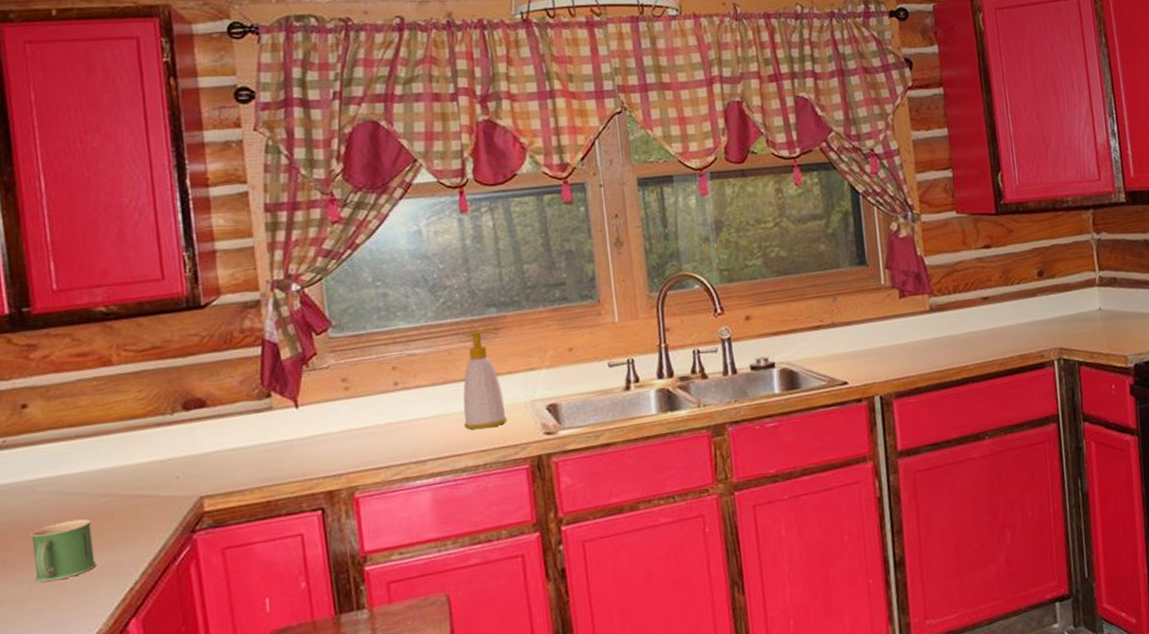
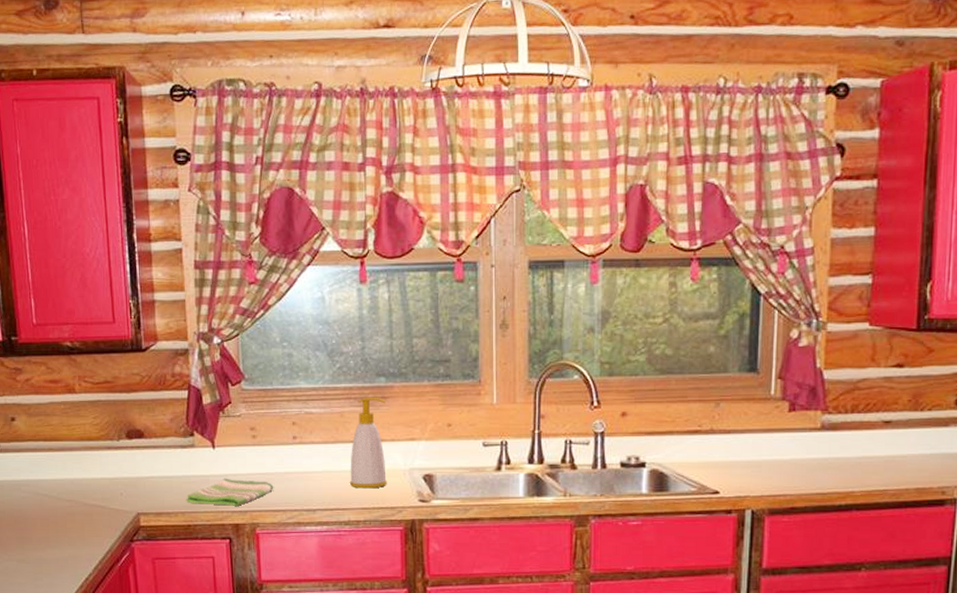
mug: present [29,518,97,583] -> none [17,517,63,563]
dish towel: none [264,436,374,476] -> present [186,478,274,506]

